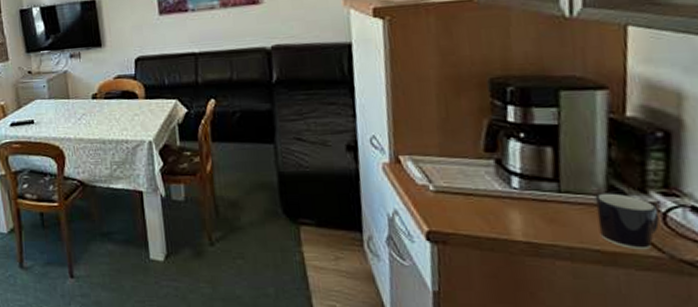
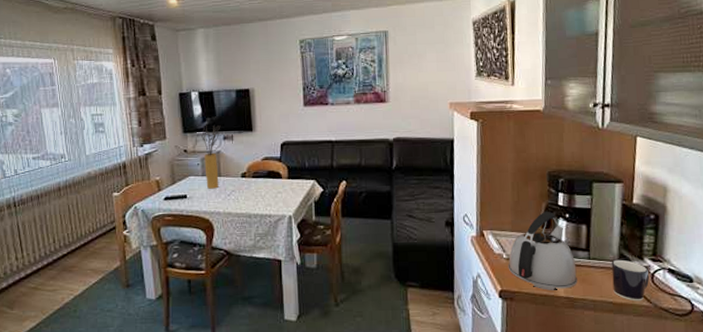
vase: none [44,42,68,113] -> present [200,125,221,189]
kettle: none [436,129,543,234] -> present [508,211,577,291]

